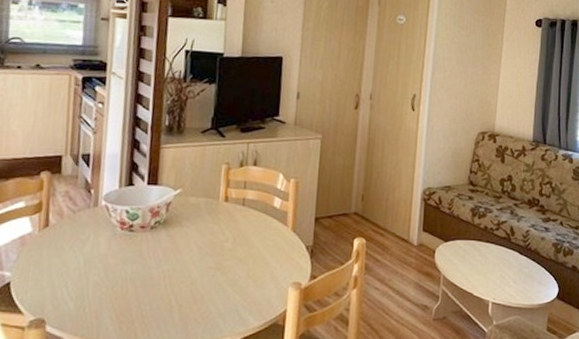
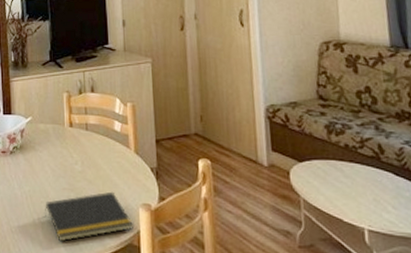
notepad: none [184,270,281,324] -> present [45,191,133,242]

